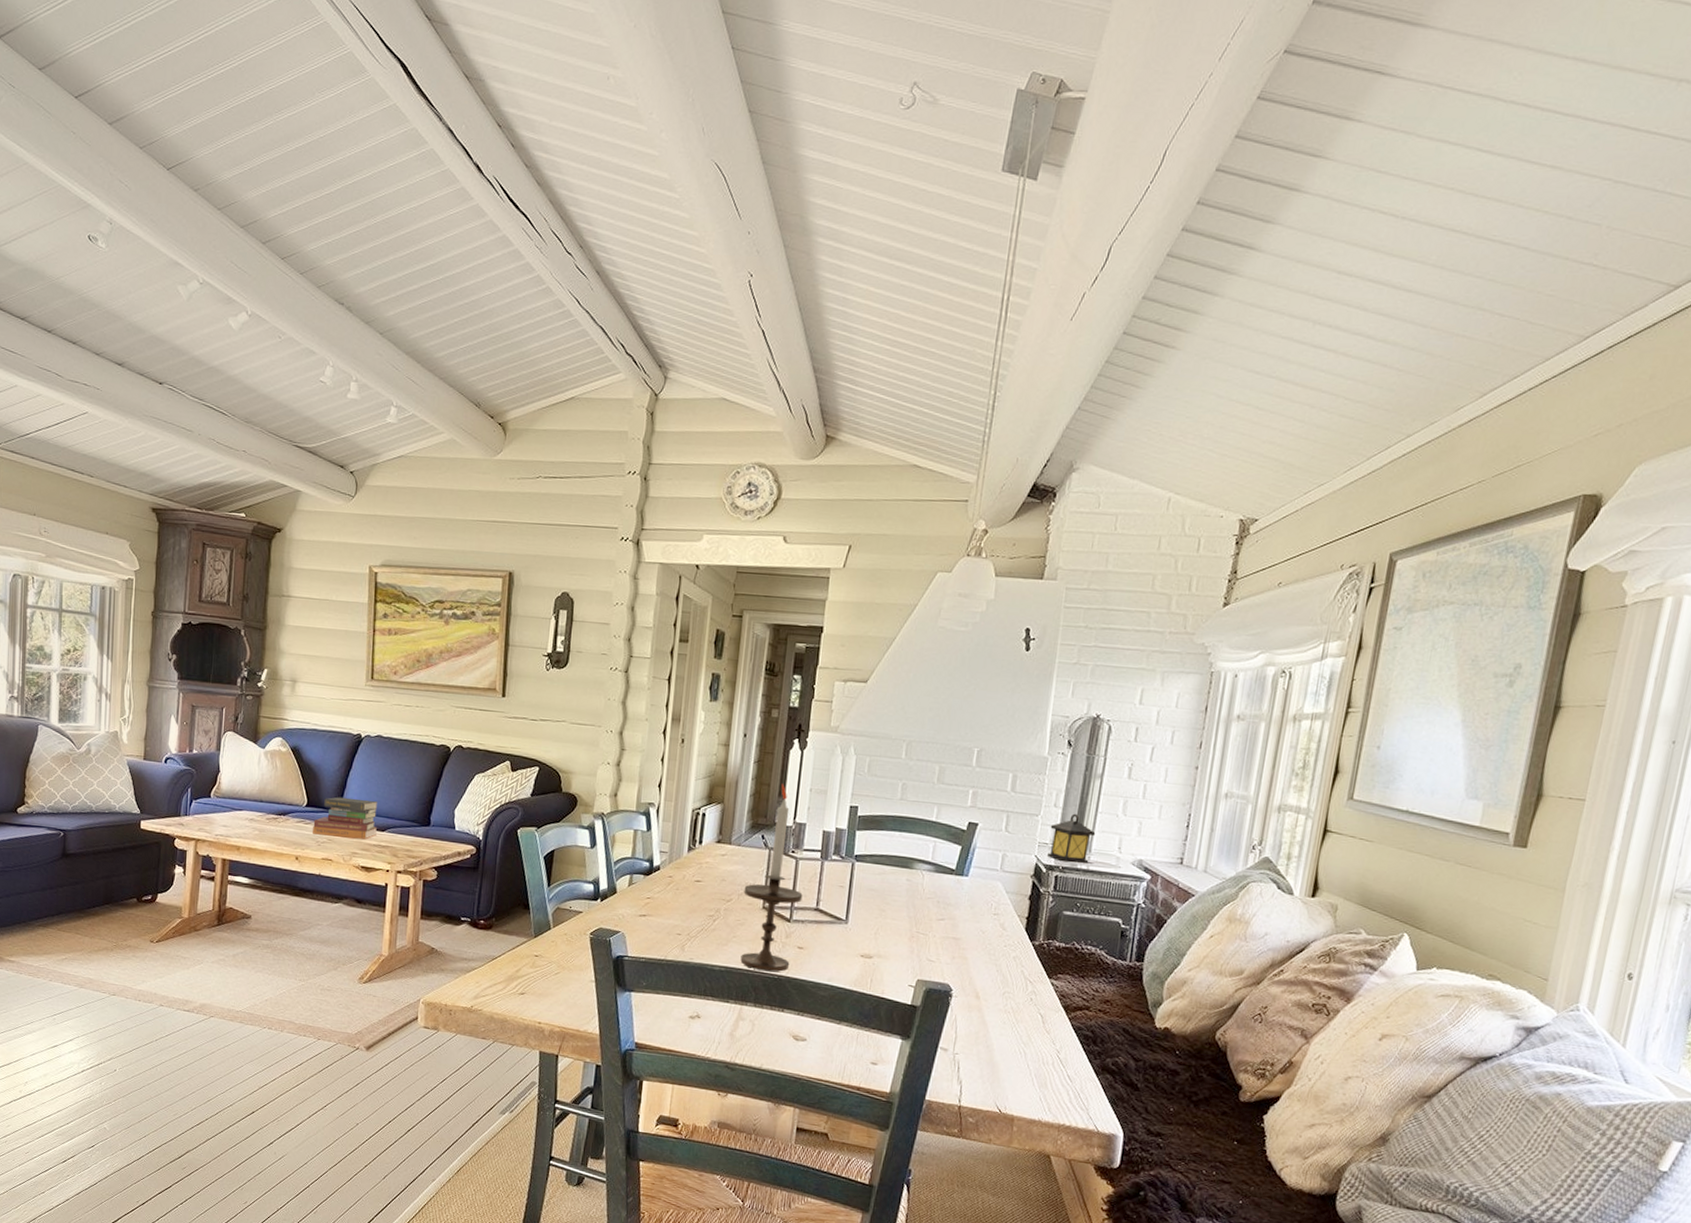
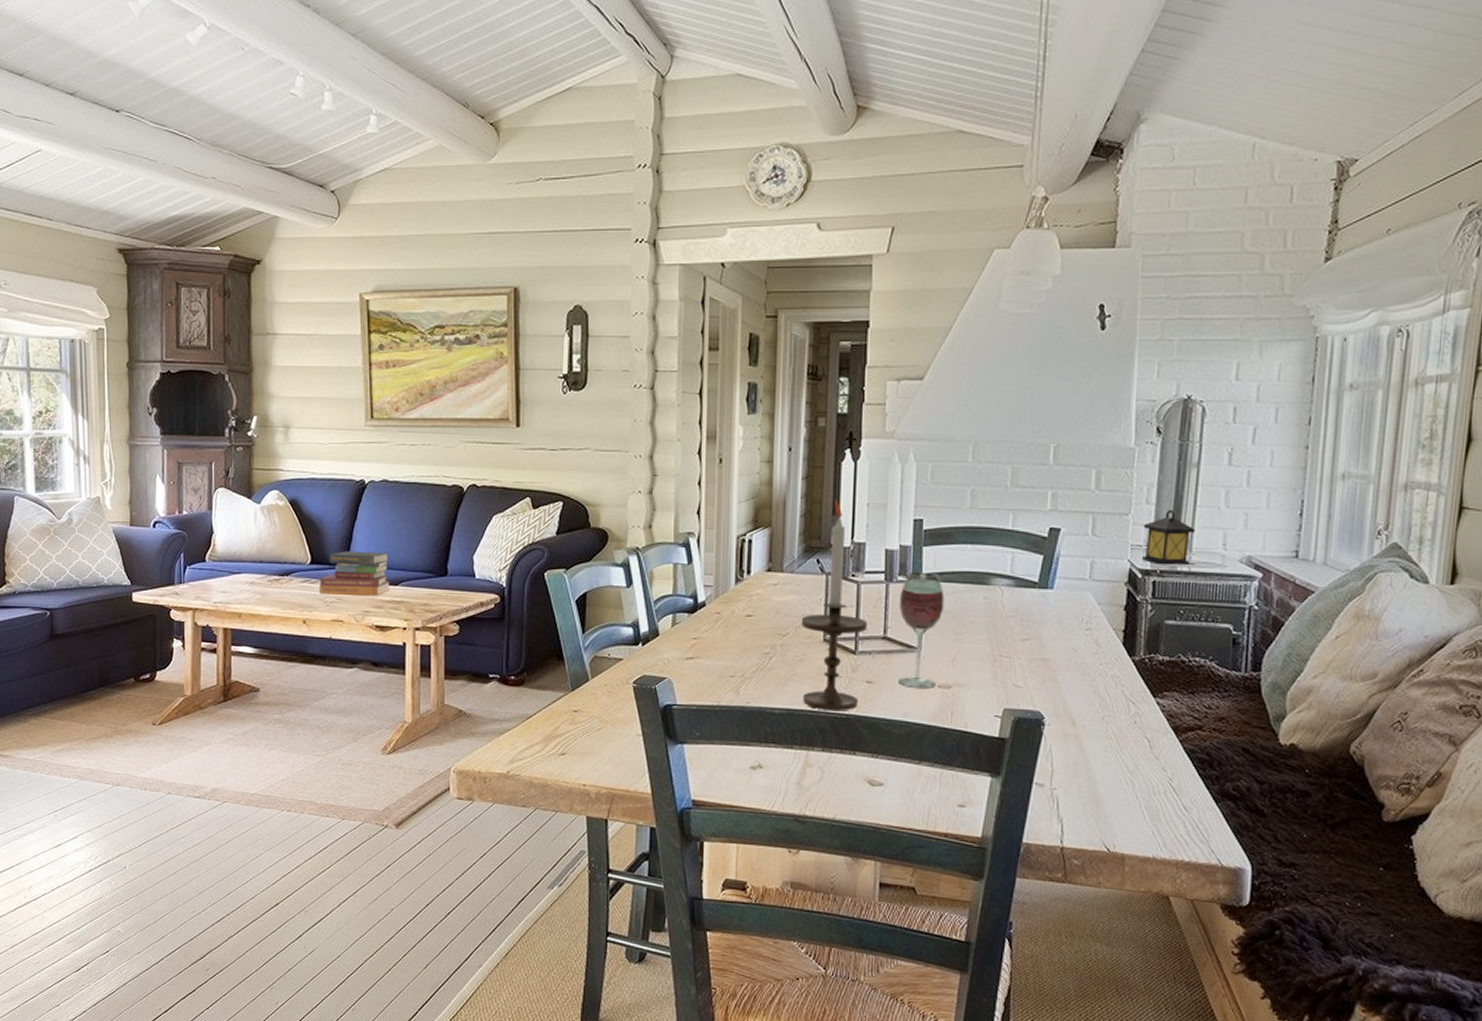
wineglass: none [826,852,872,957] -> present [898,571,944,688]

